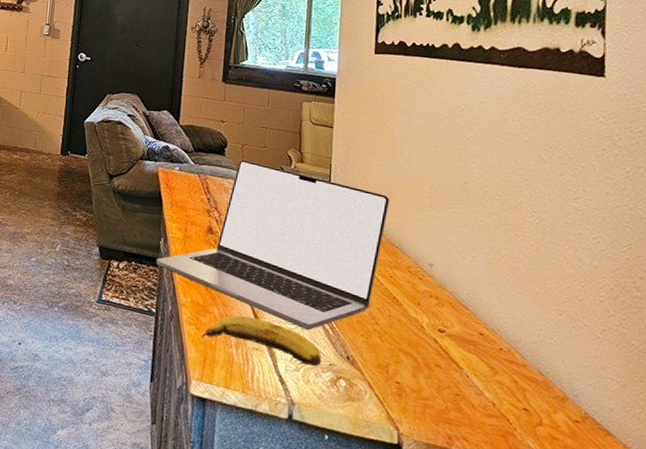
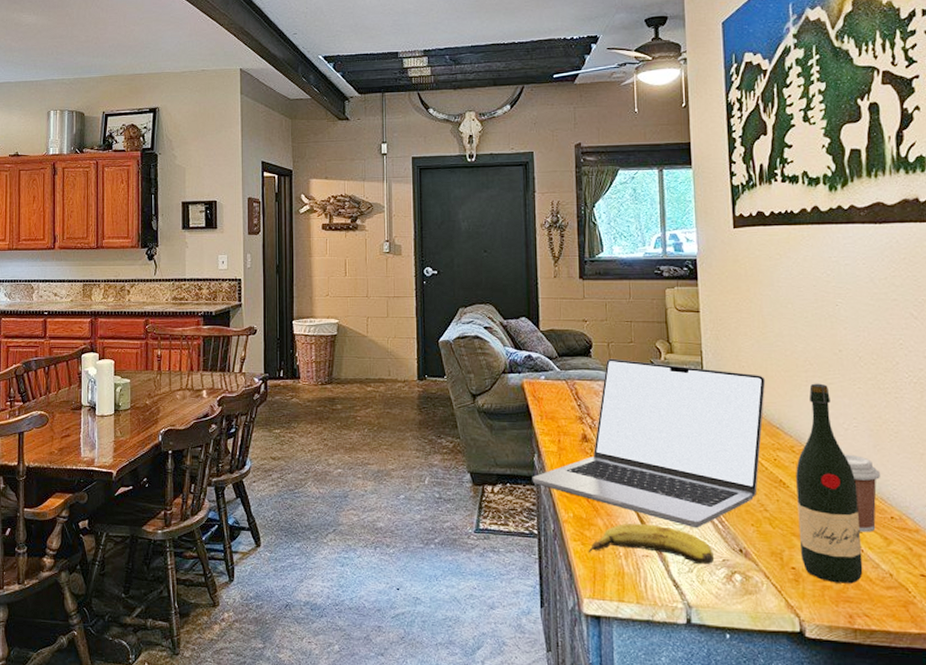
wine bottle: none [406,209,469,406] -> present [796,383,863,584]
coffee cup: none [459,281,493,360] -> present [844,454,880,532]

